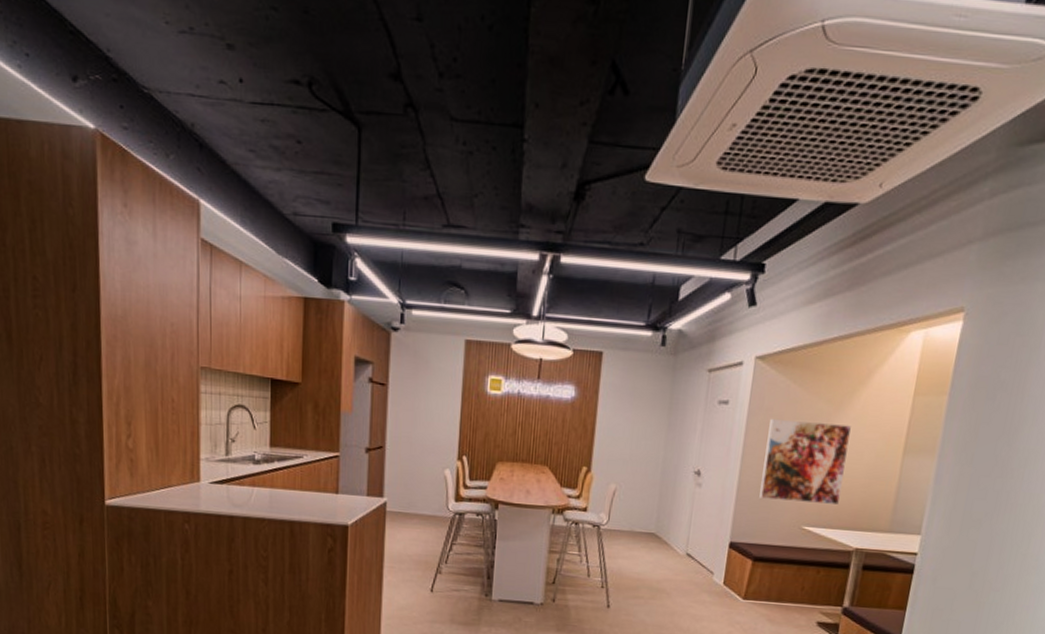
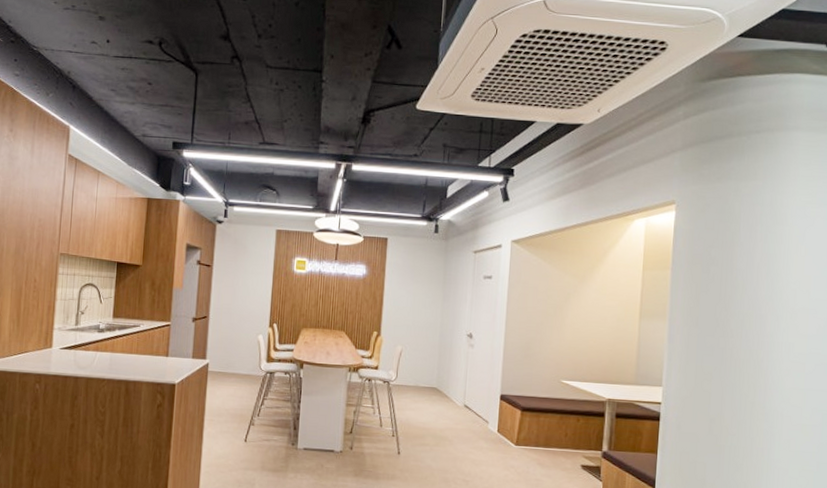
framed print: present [759,418,851,504] -> none [523,290,594,361]

